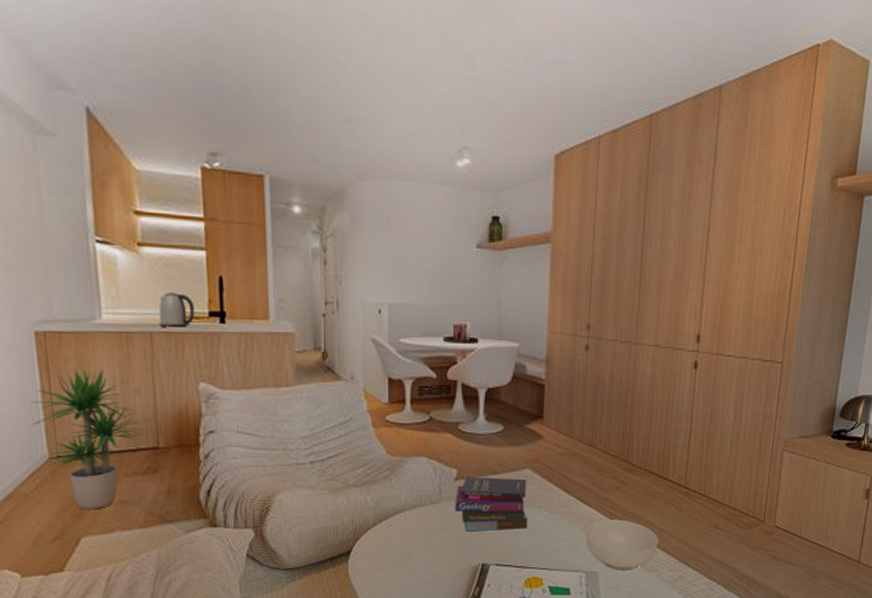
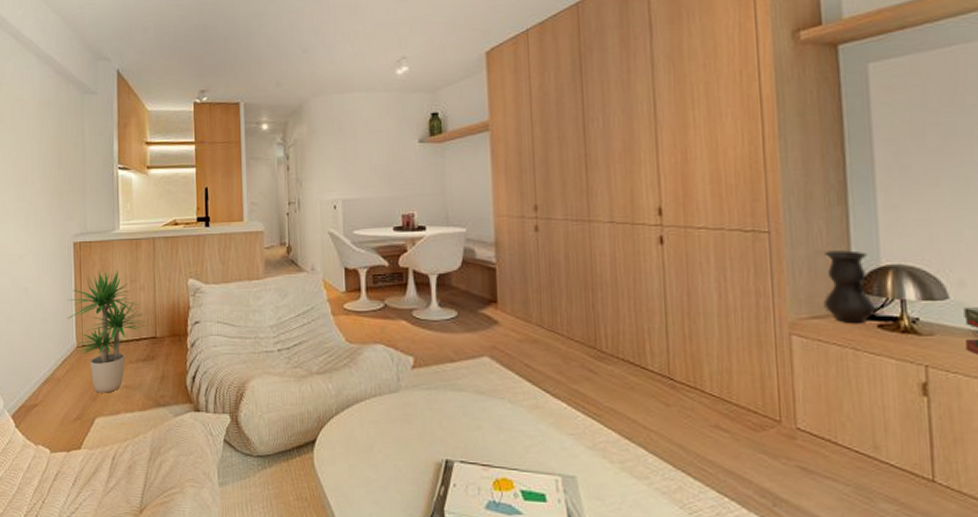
kettle: present [159,292,194,329] -> none [160,204,186,234]
books: present [455,477,528,532] -> none [413,365,491,424]
bowl: present [585,519,658,570] -> none [556,414,645,476]
vase: none [812,381,850,443] -> present [824,250,875,325]

